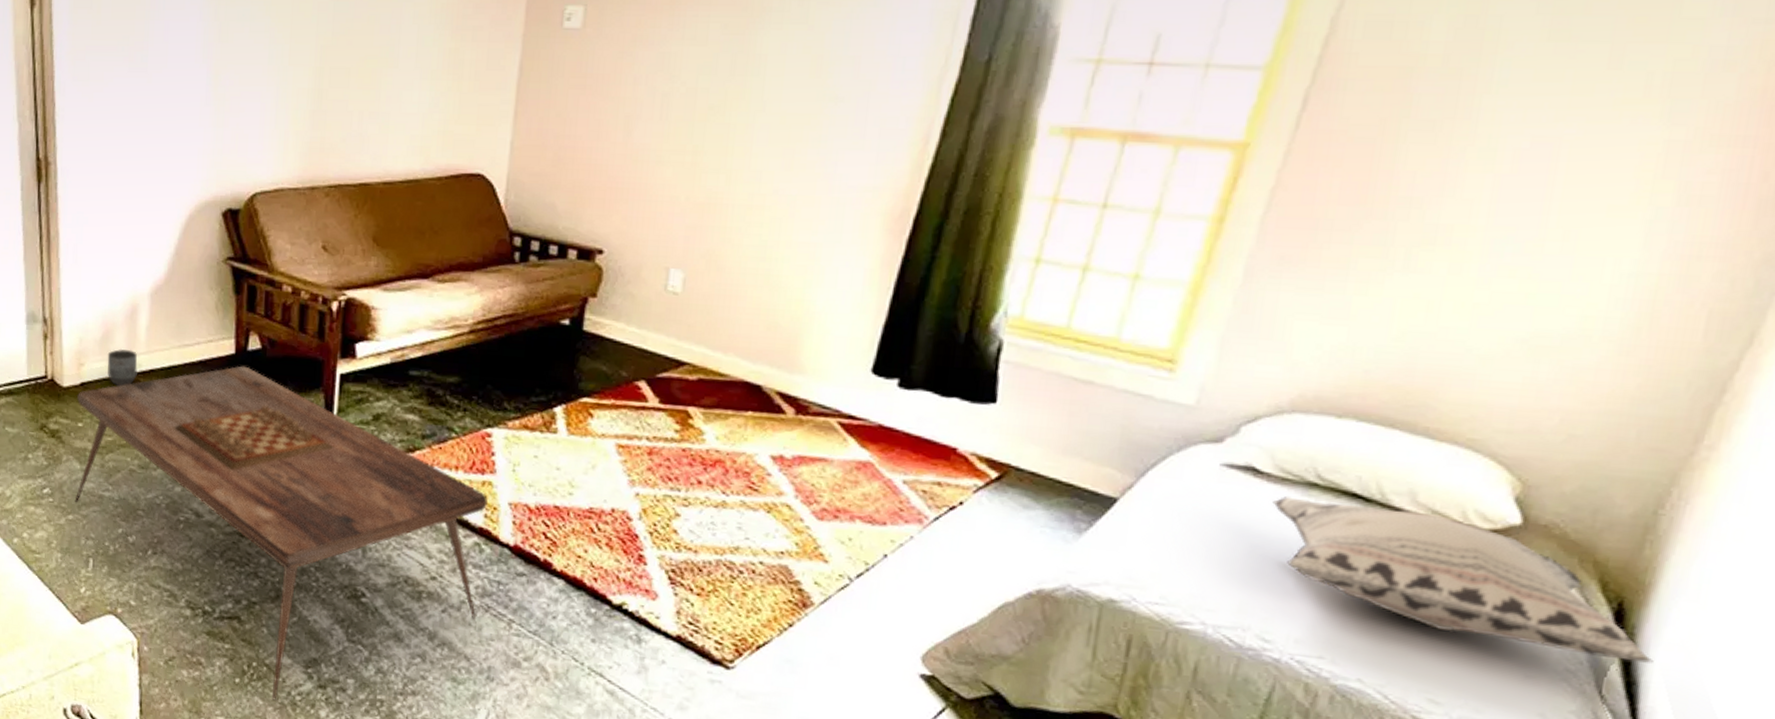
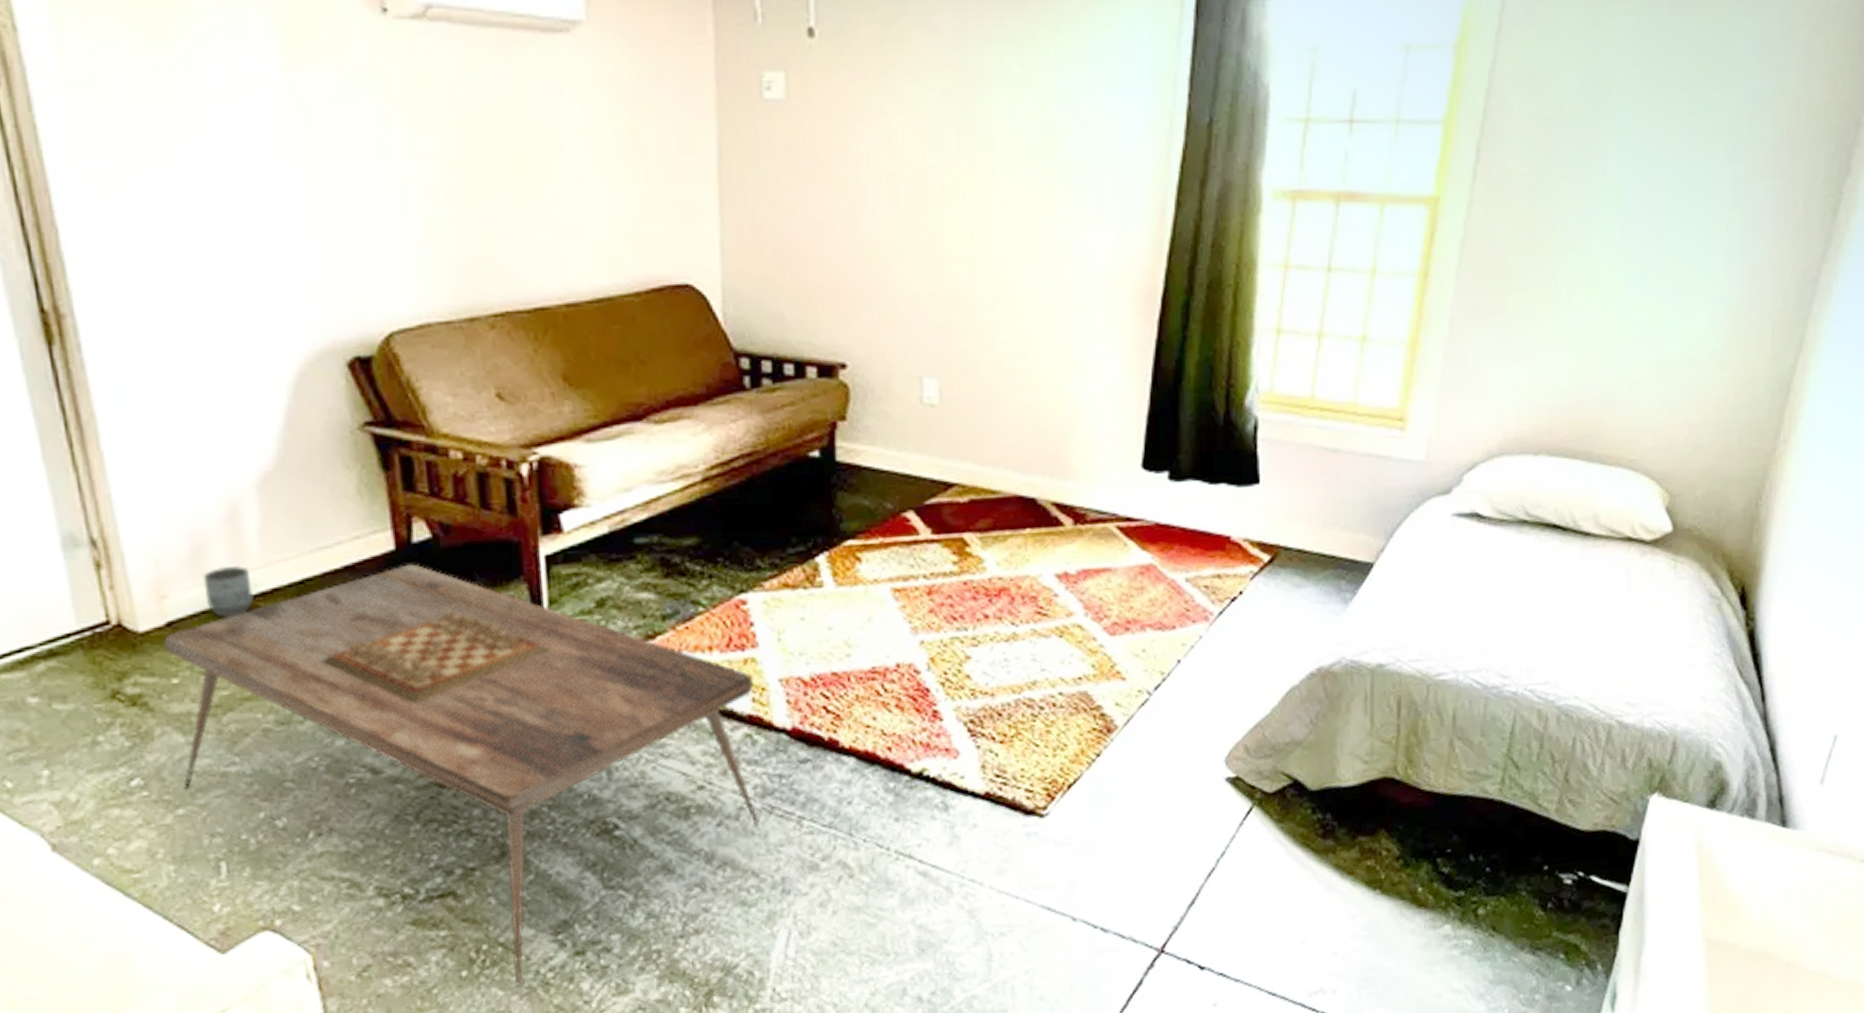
decorative pillow: present [1273,495,1654,664] -> none [1495,533,1768,638]

